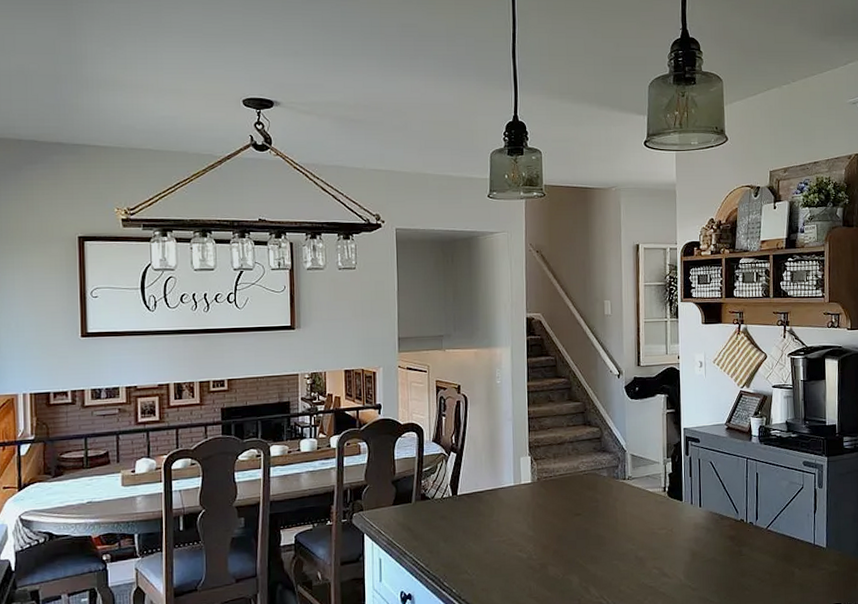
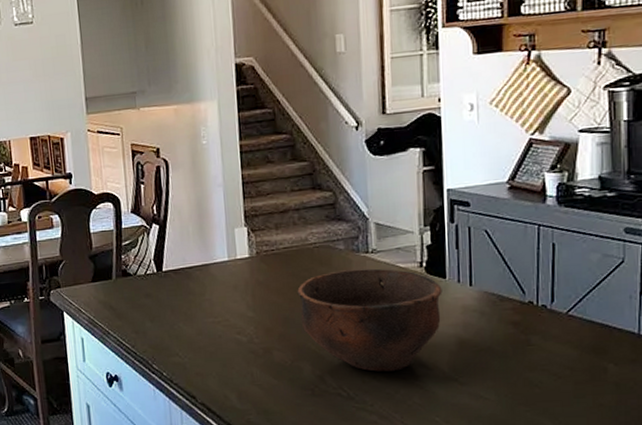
bowl: none [569,492,680,582] -> present [297,268,443,372]

